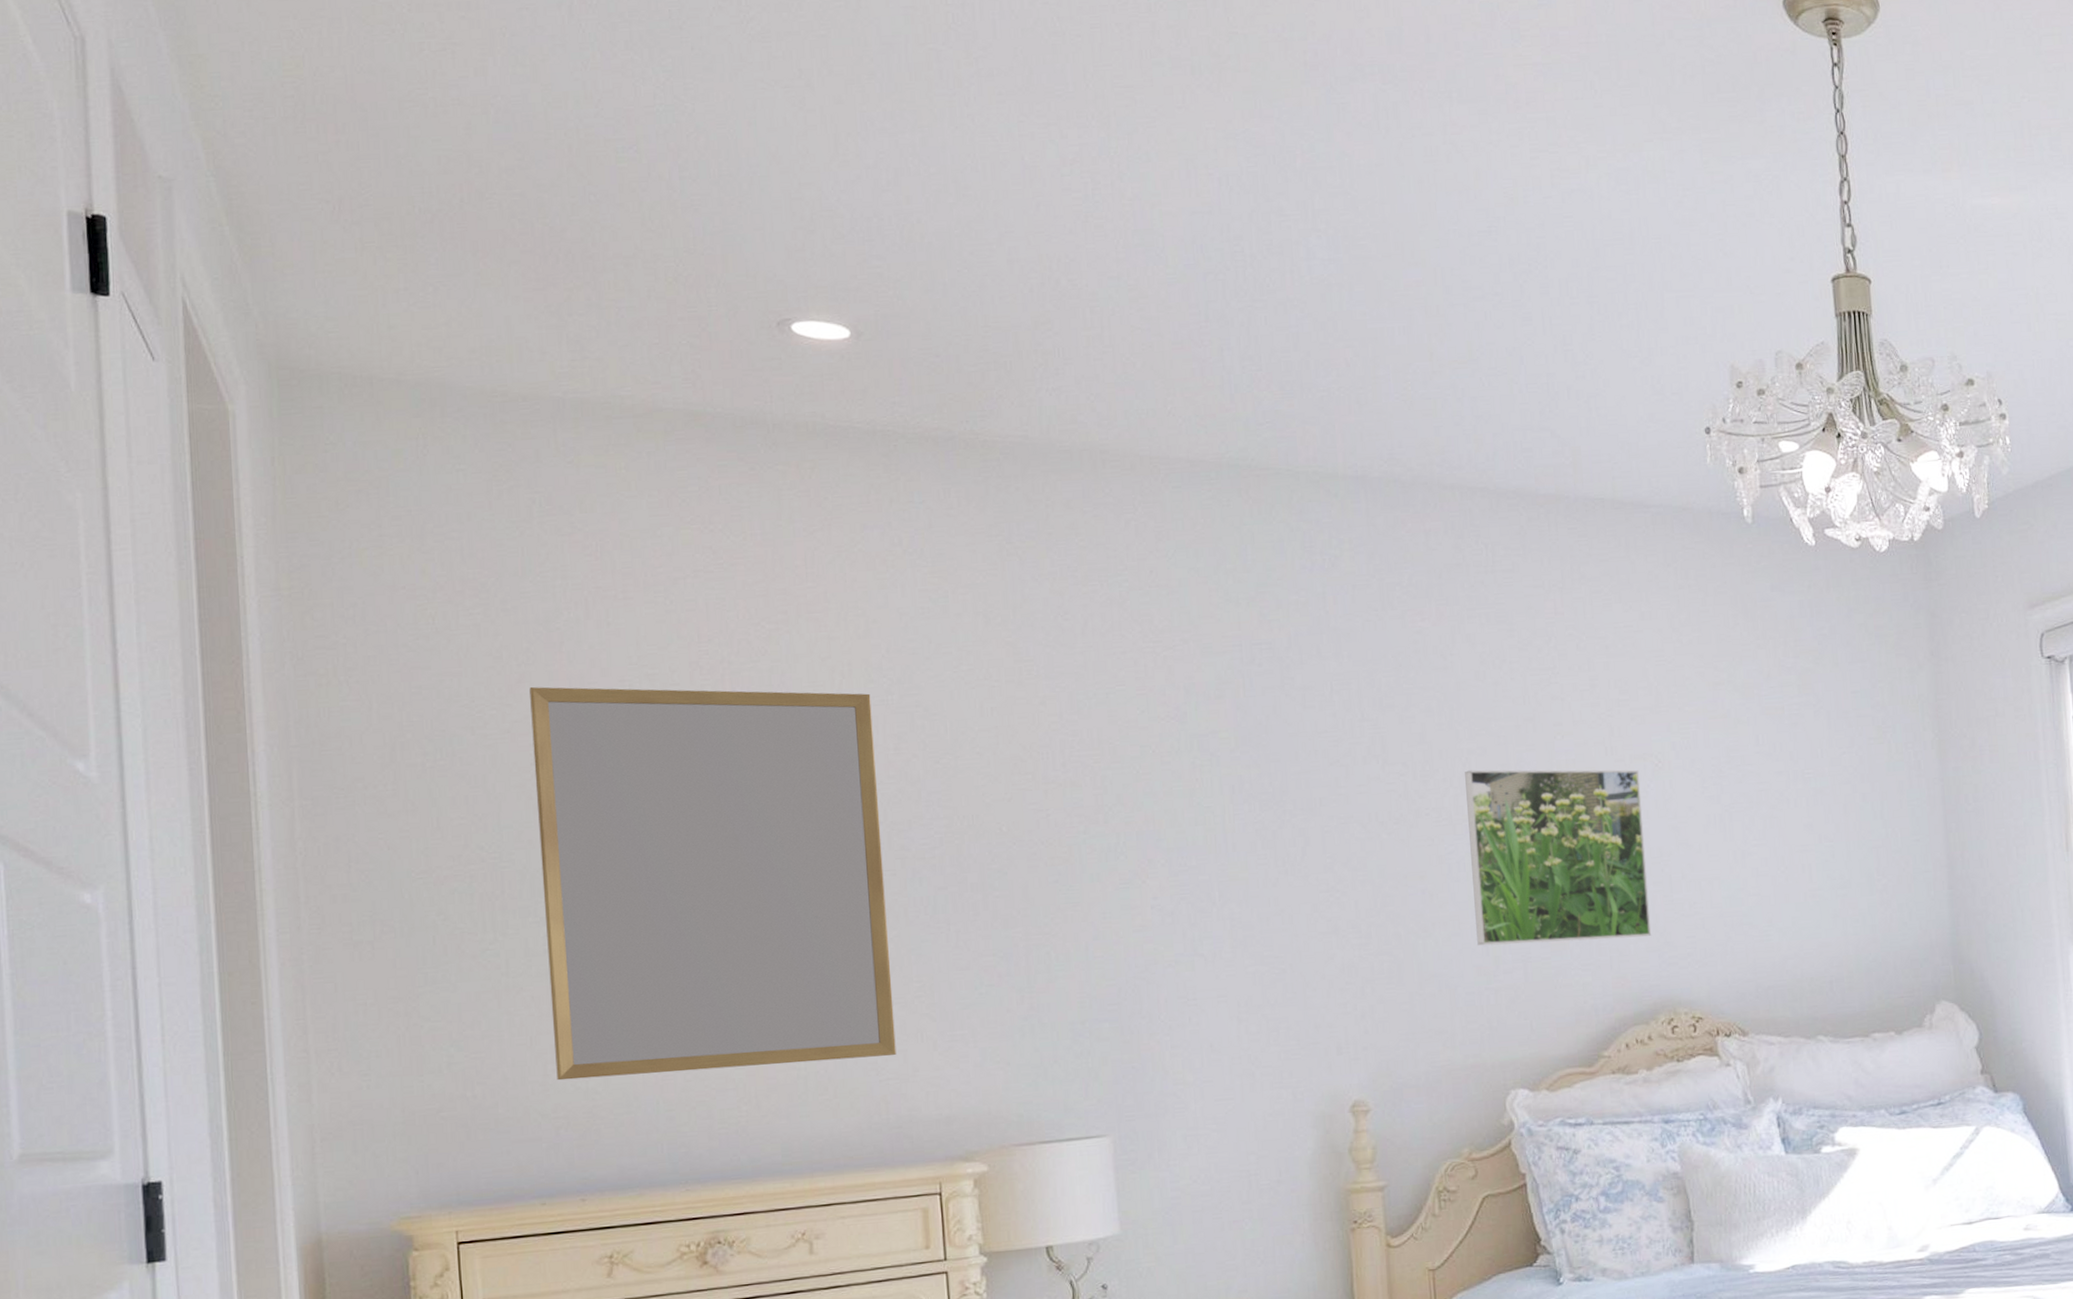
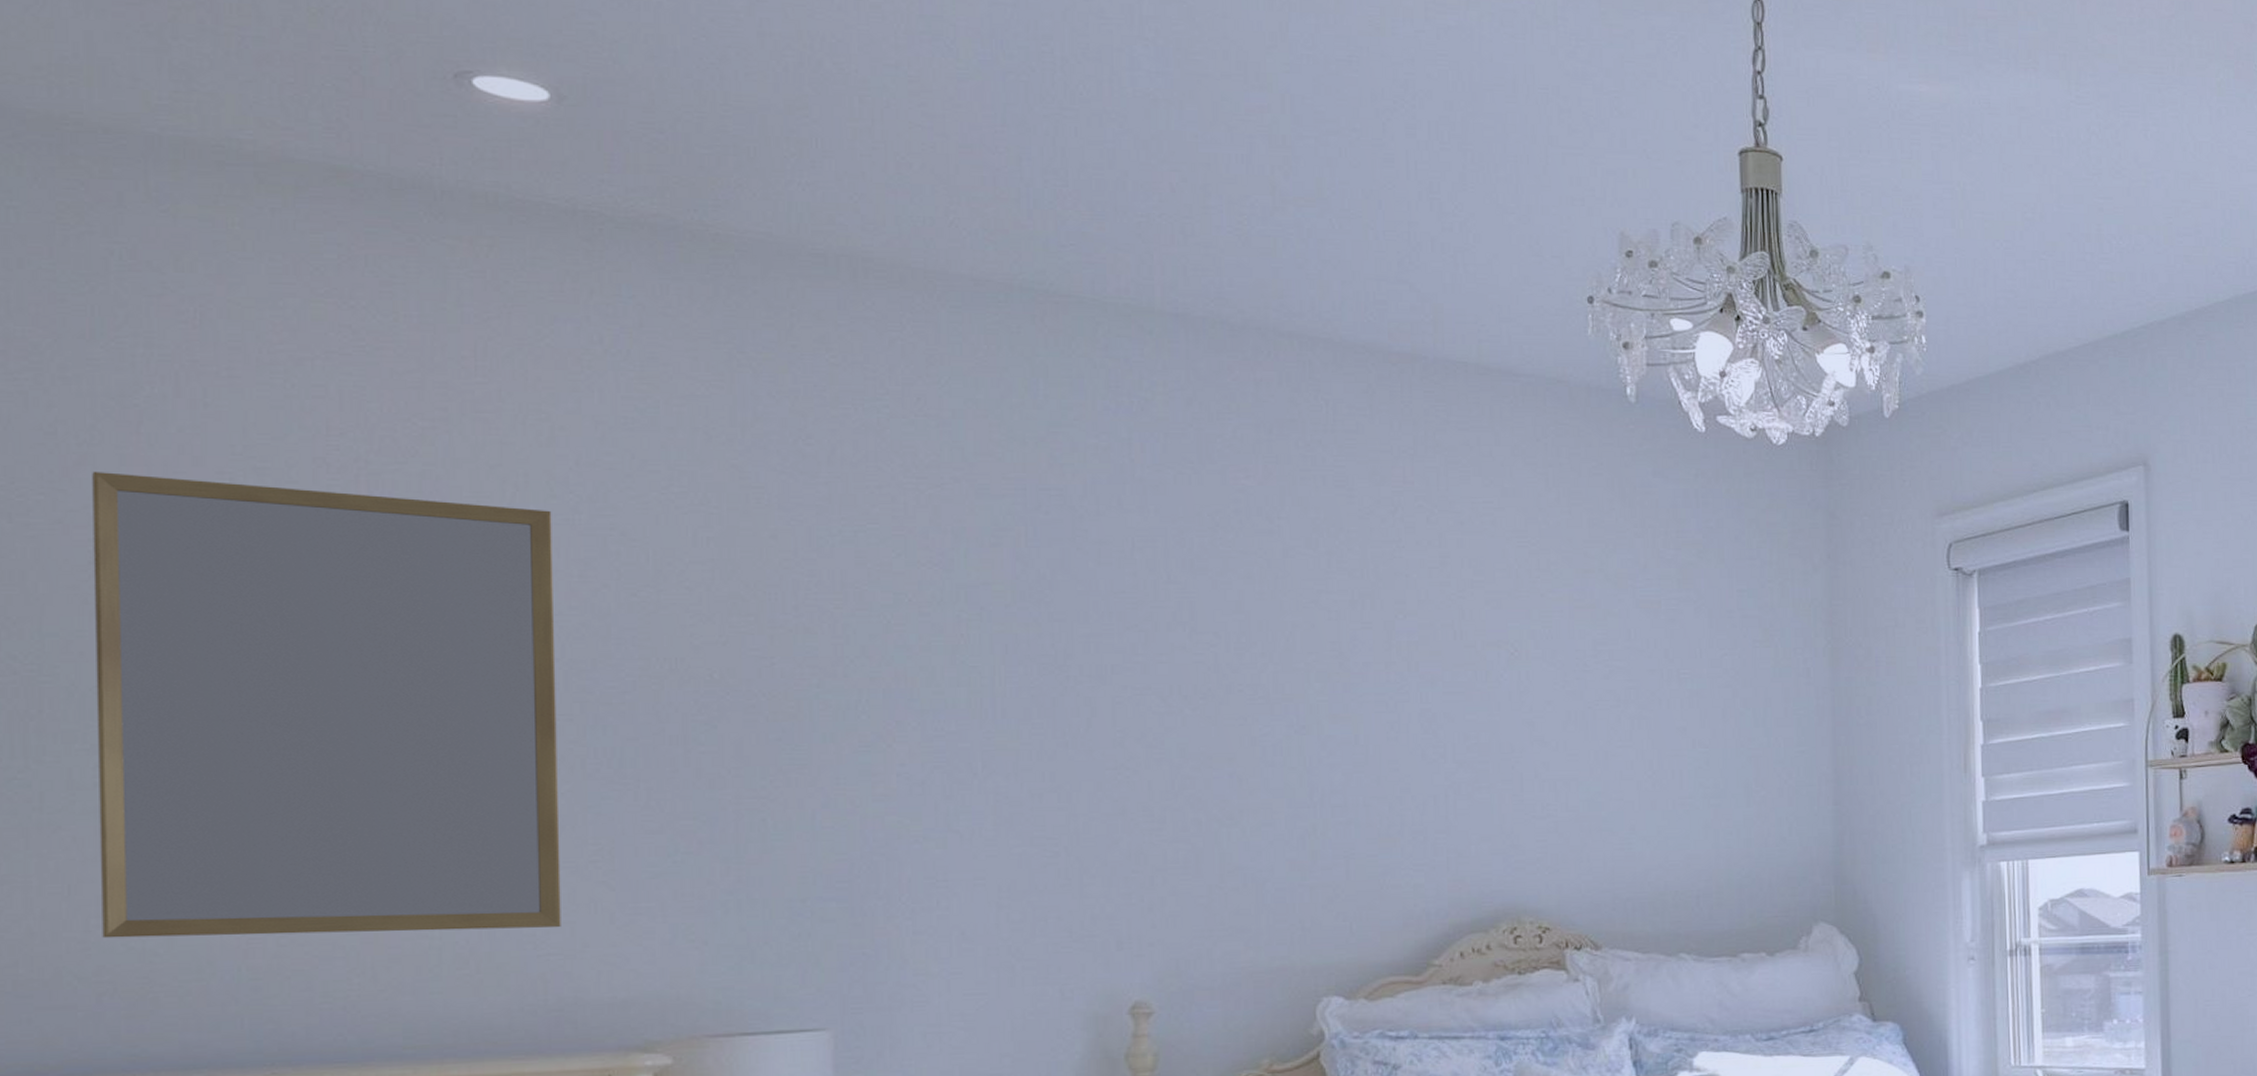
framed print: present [1465,769,1652,946] -> none [1288,645,1497,839]

